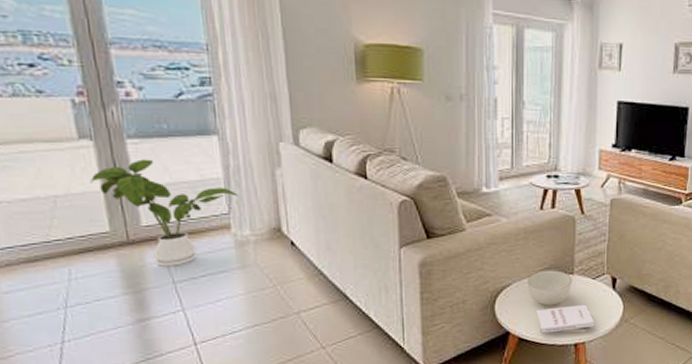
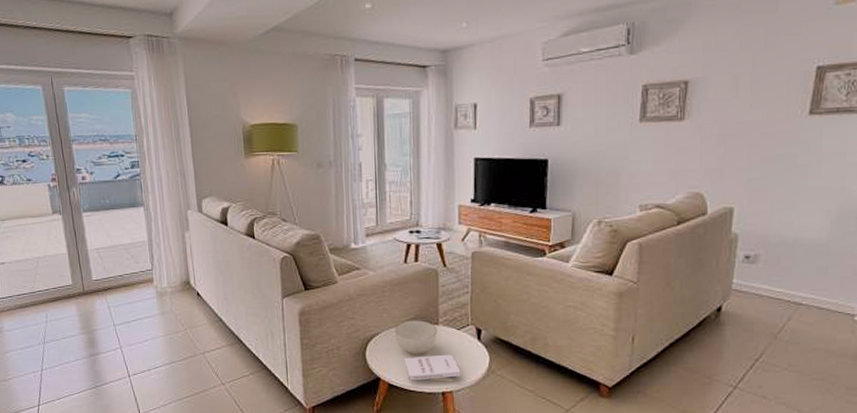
house plant: present [90,159,239,267] -> none [59,228,159,312]

